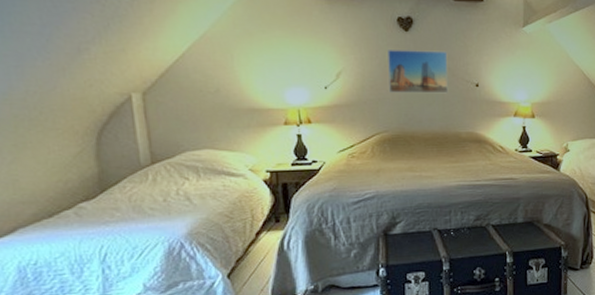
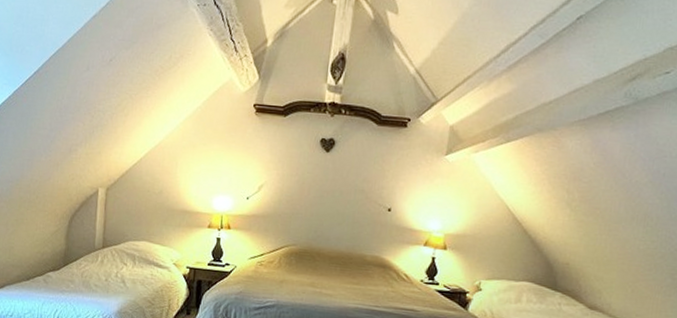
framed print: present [388,50,448,94] -> none [303,168,364,215]

